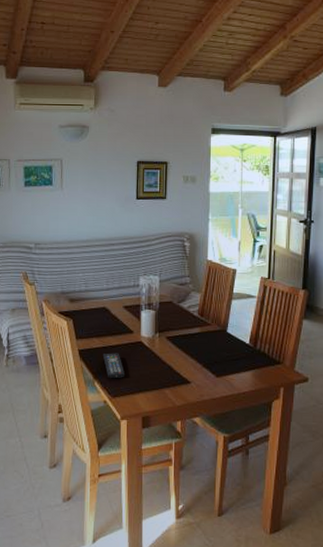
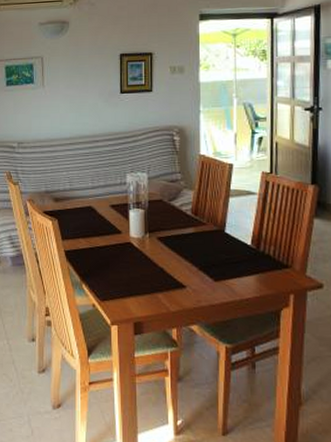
remote control: present [103,353,124,378] -> none [91,254,113,281]

